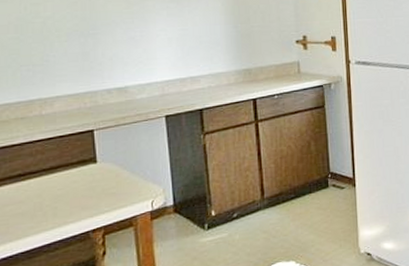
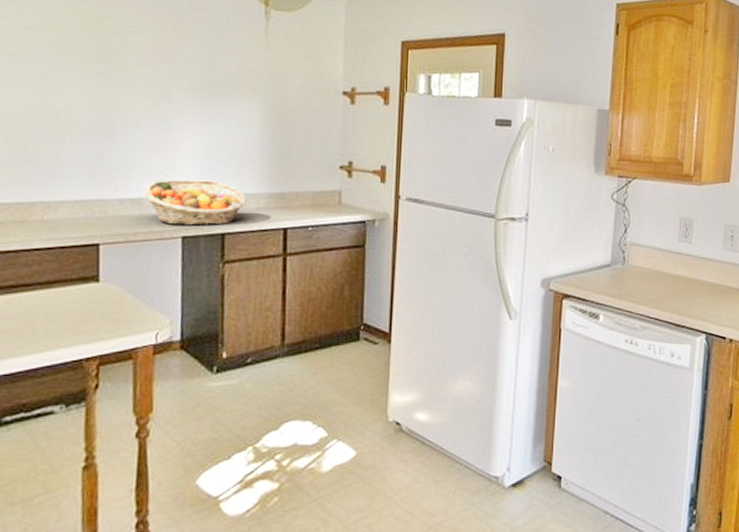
fruit basket: none [129,65,219,107] -> present [144,179,248,226]

